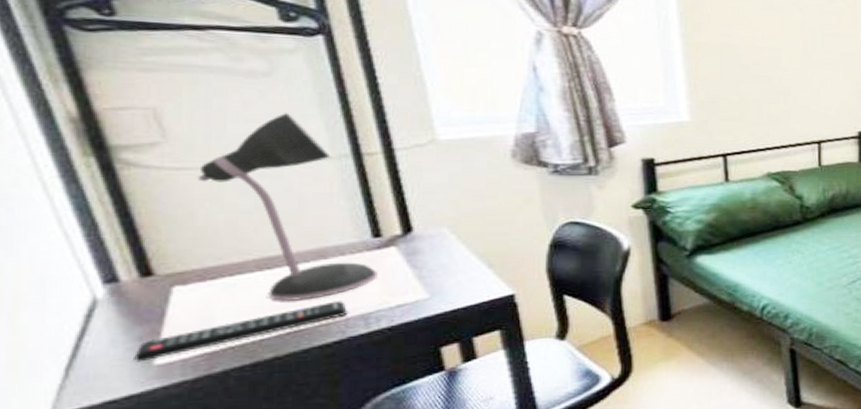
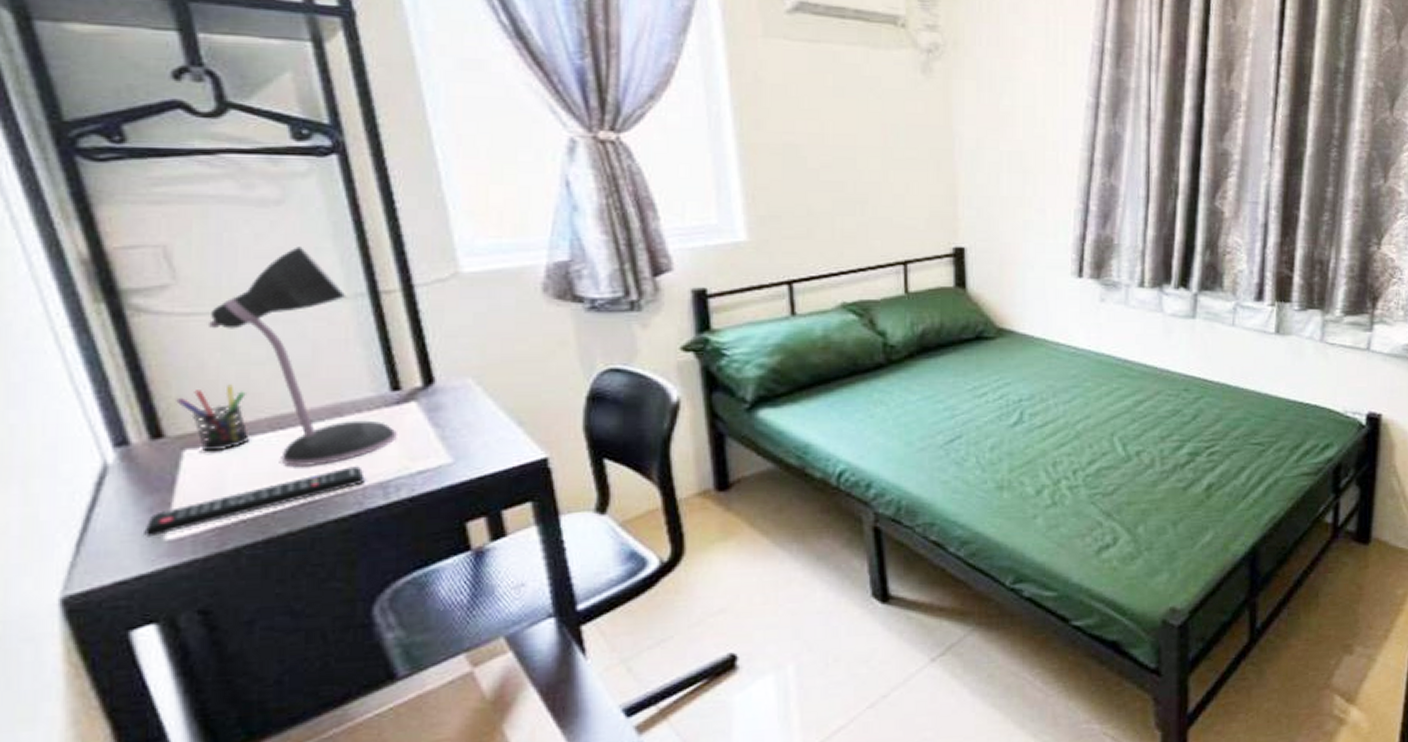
pen holder: none [165,230,239,288] -> present [176,384,251,452]

